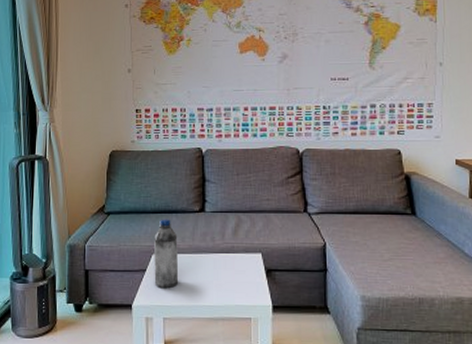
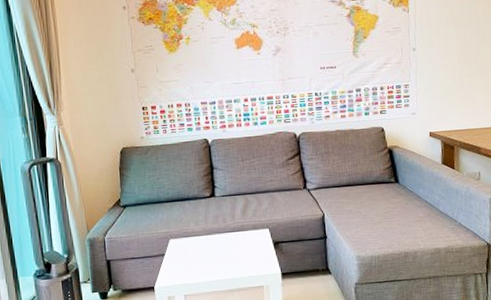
water bottle: present [153,219,179,289] -> none [169,206,196,270]

